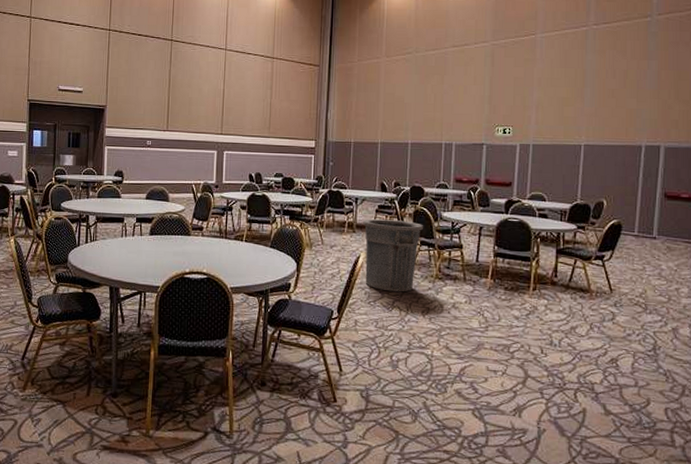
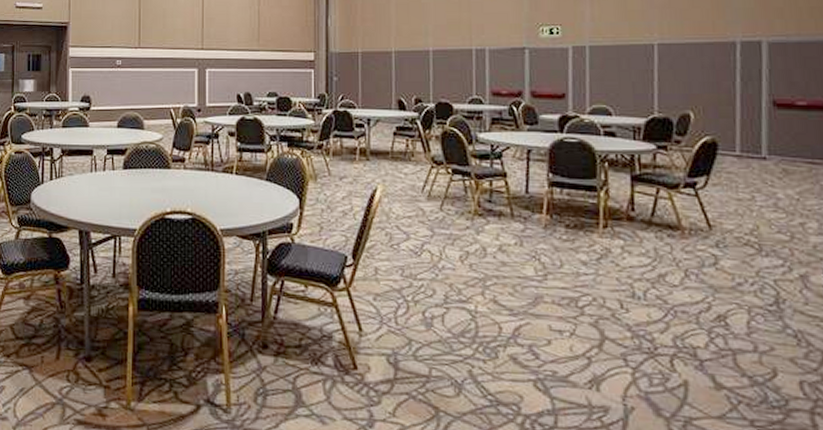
trash can: present [363,219,424,292] -> none [378,144,456,233]

